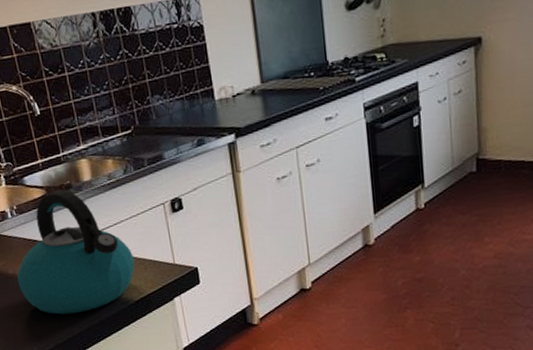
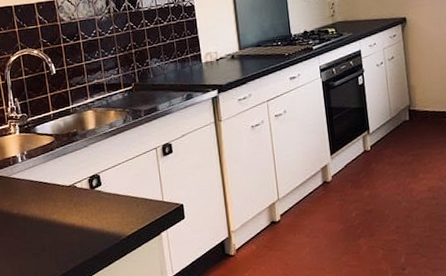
kettle: present [17,189,135,315] -> none [20,137,128,251]

